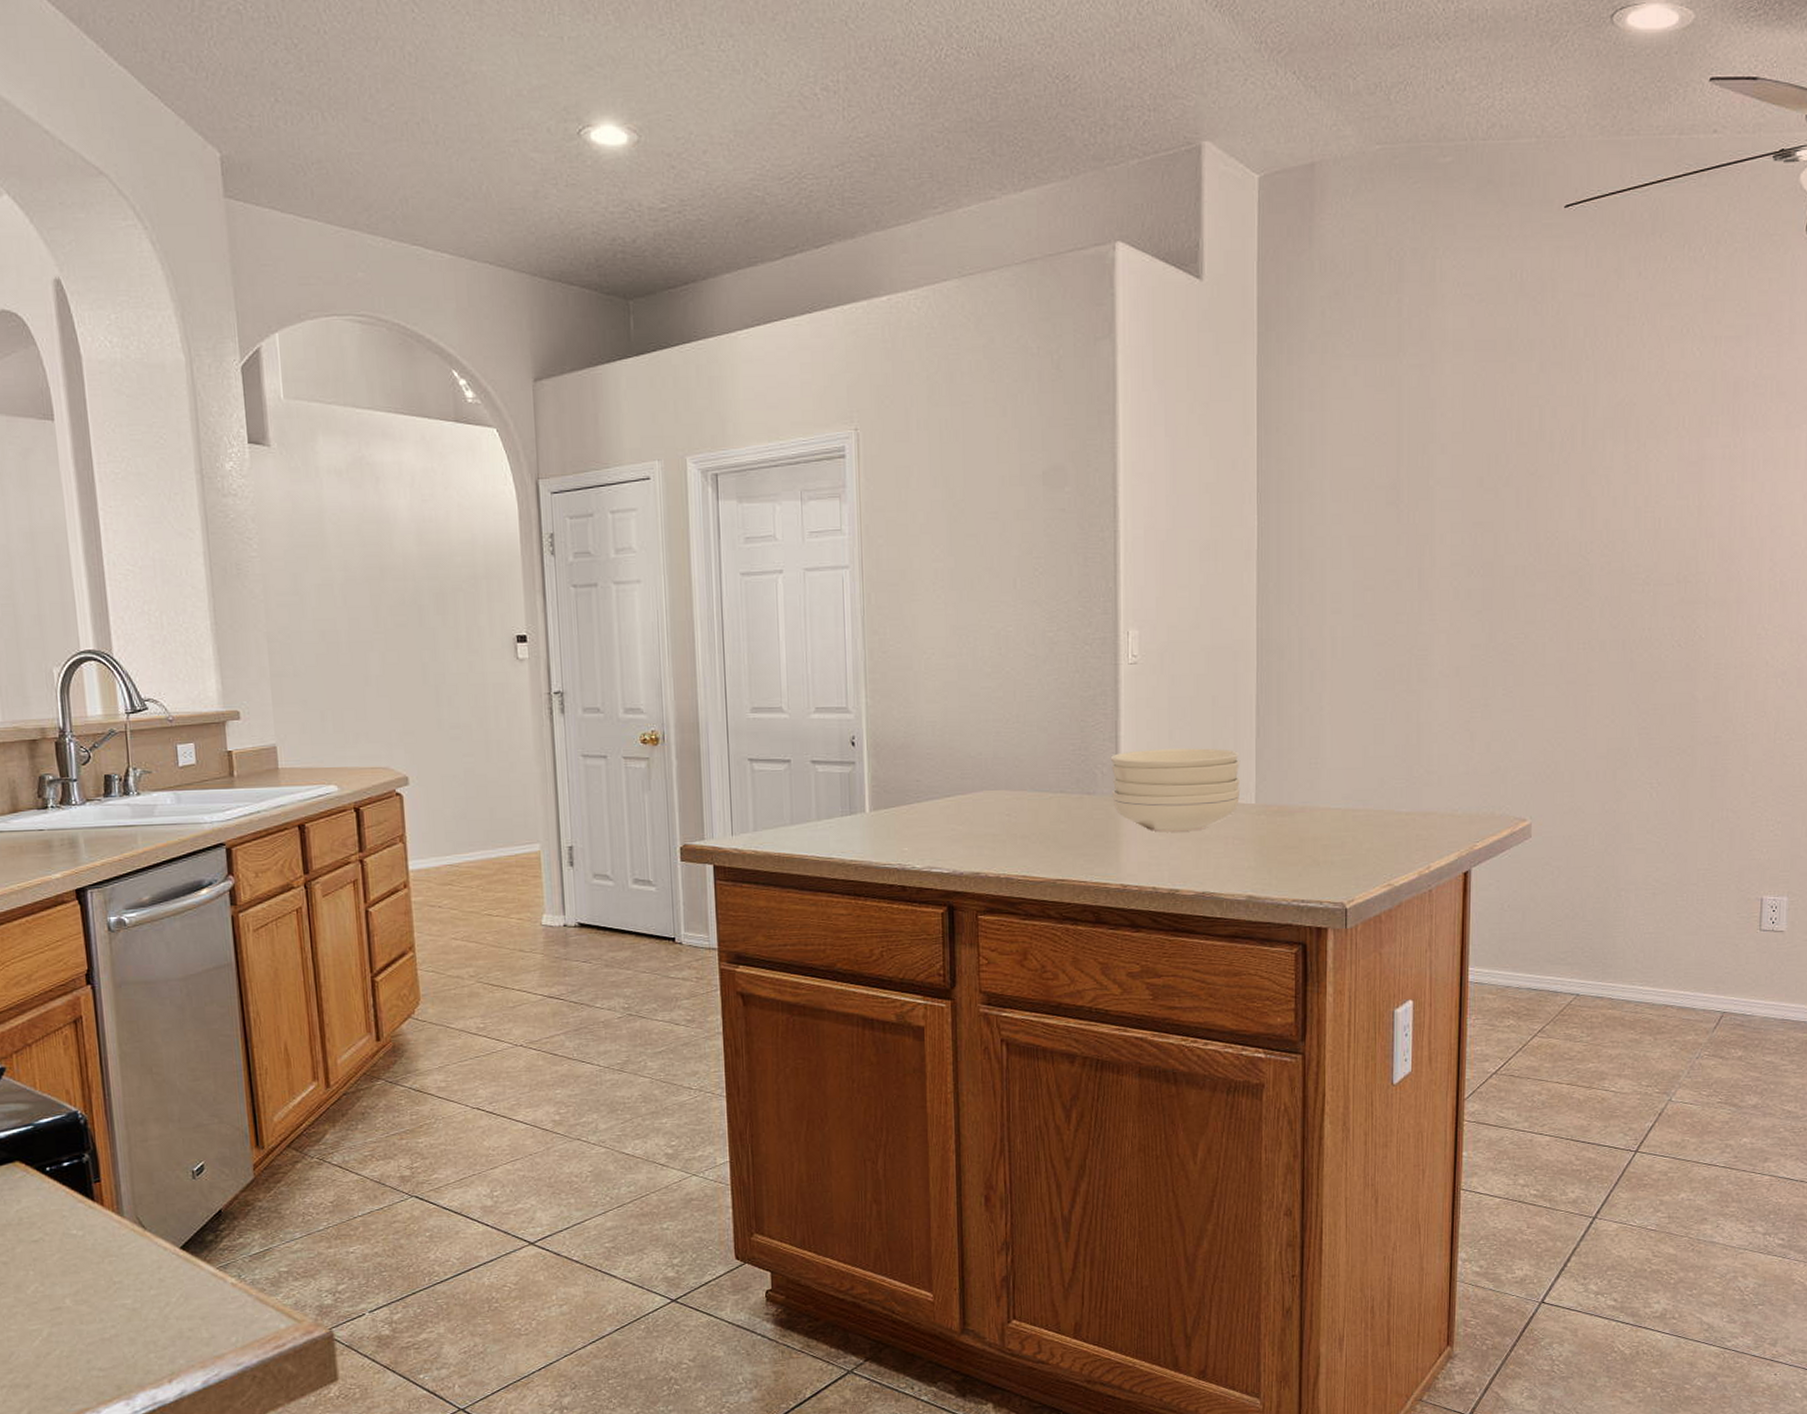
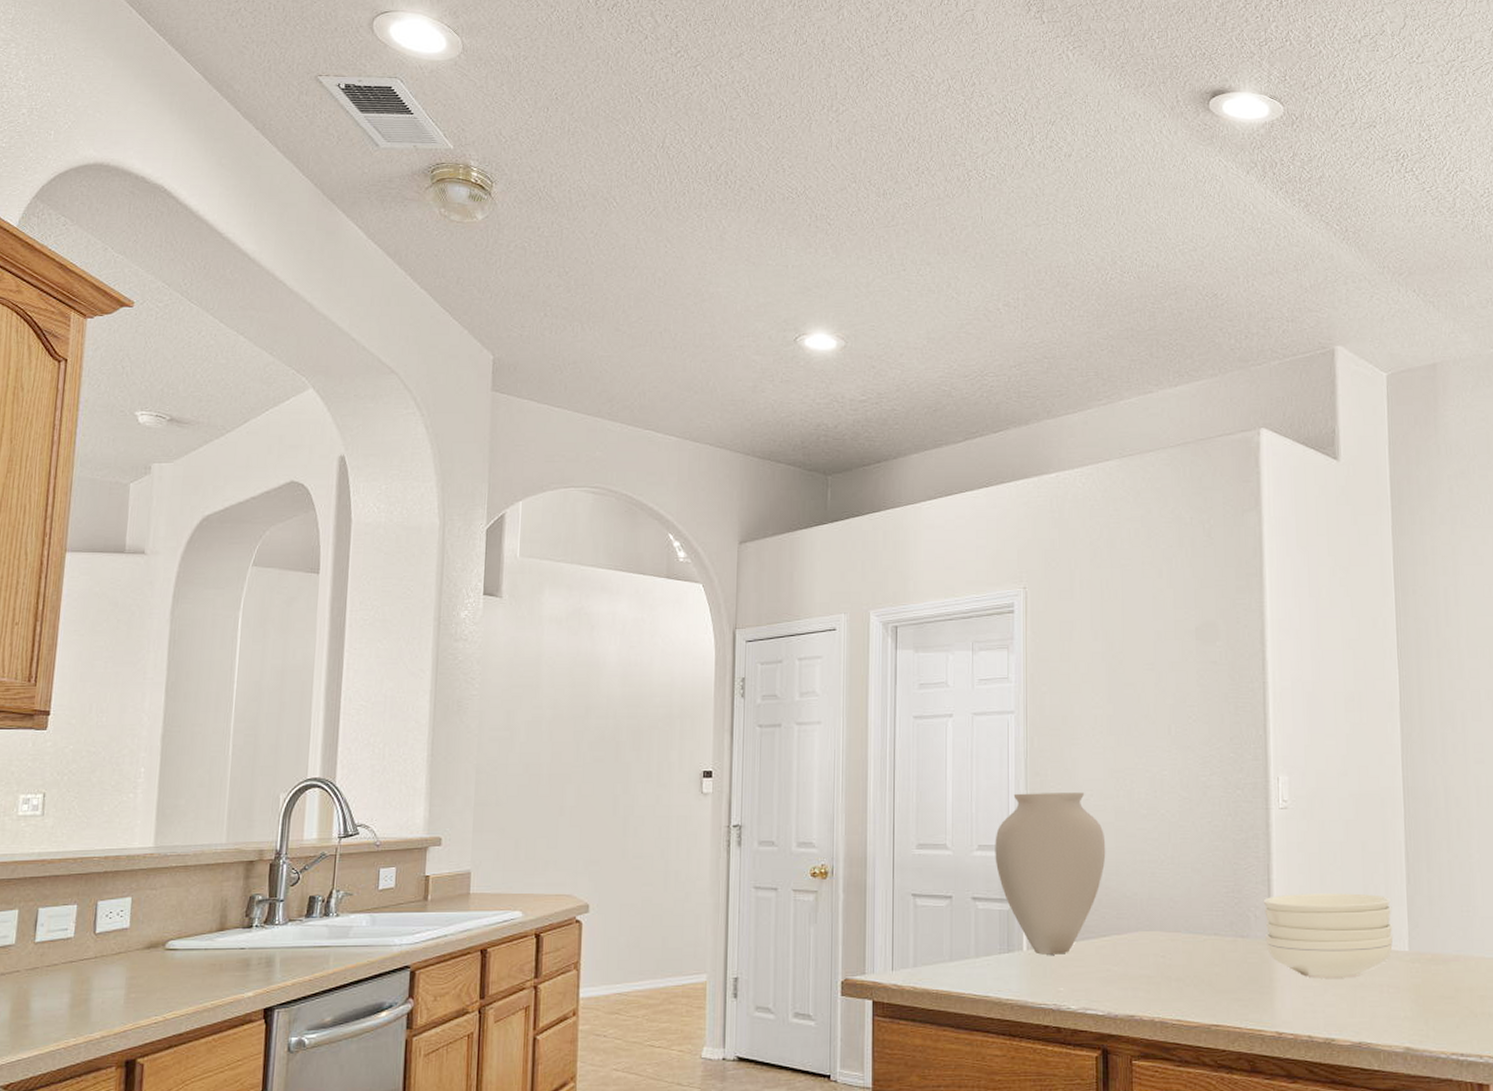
vase: none [833,651,949,816] -> present [995,792,1106,955]

